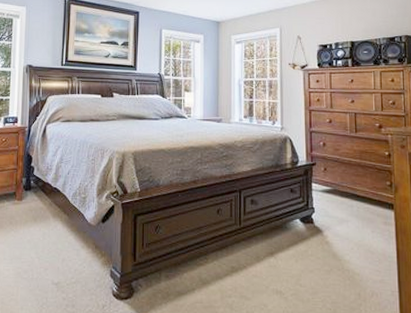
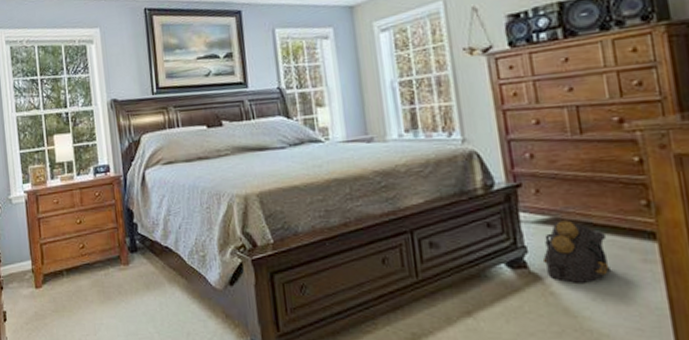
backpack: none [323,191,364,236] -> present [542,220,610,283]

